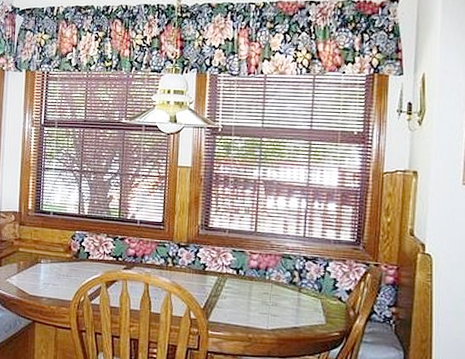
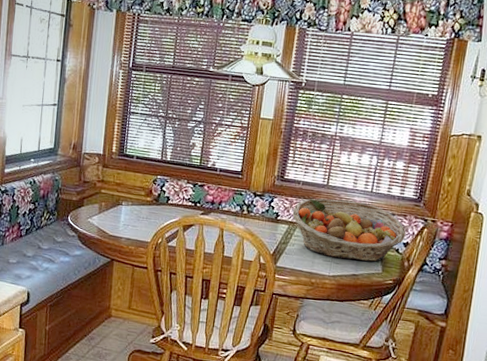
fruit basket: none [221,246,347,312] -> present [292,198,406,262]

